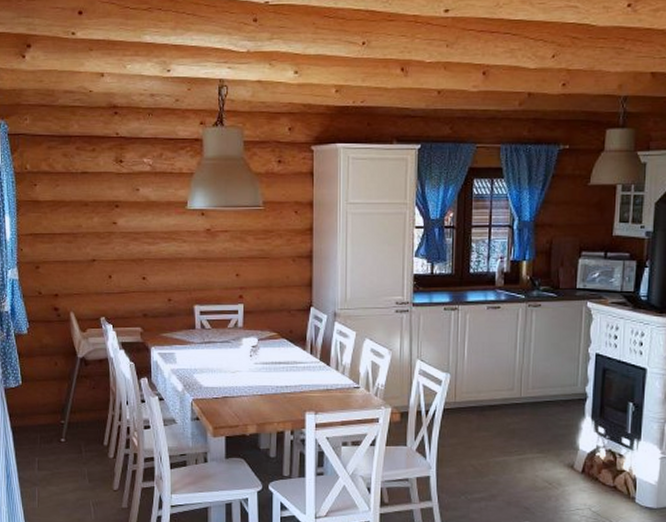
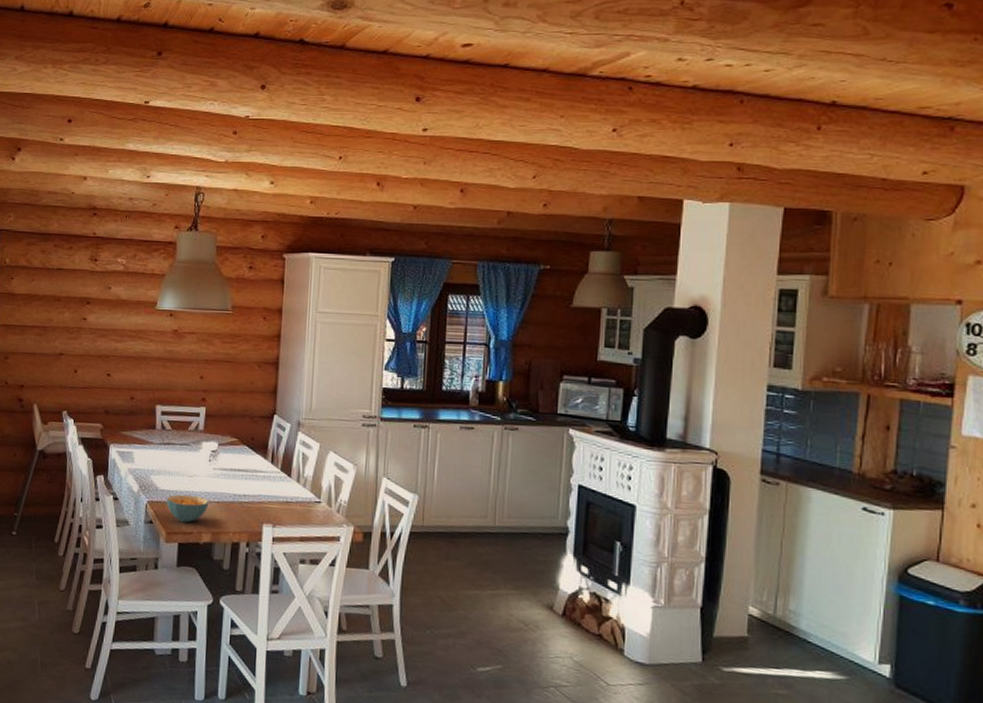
cereal bowl: none [210,390,253,417] -> present [166,494,209,523]

